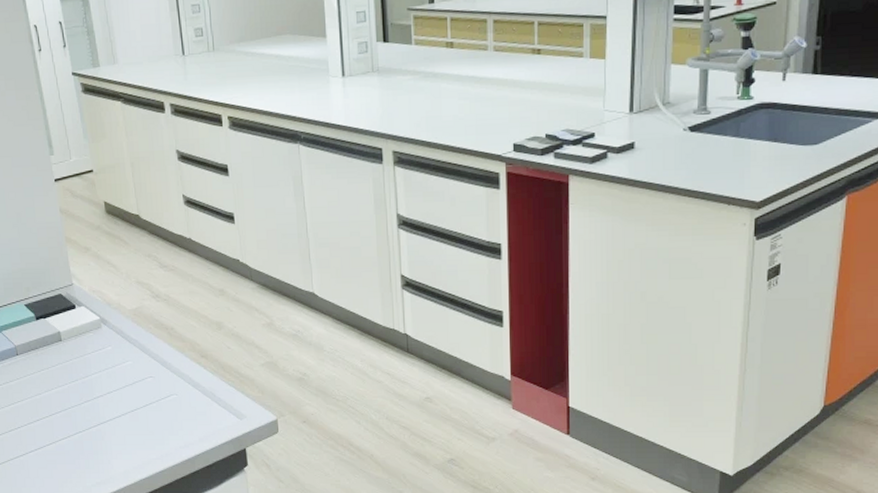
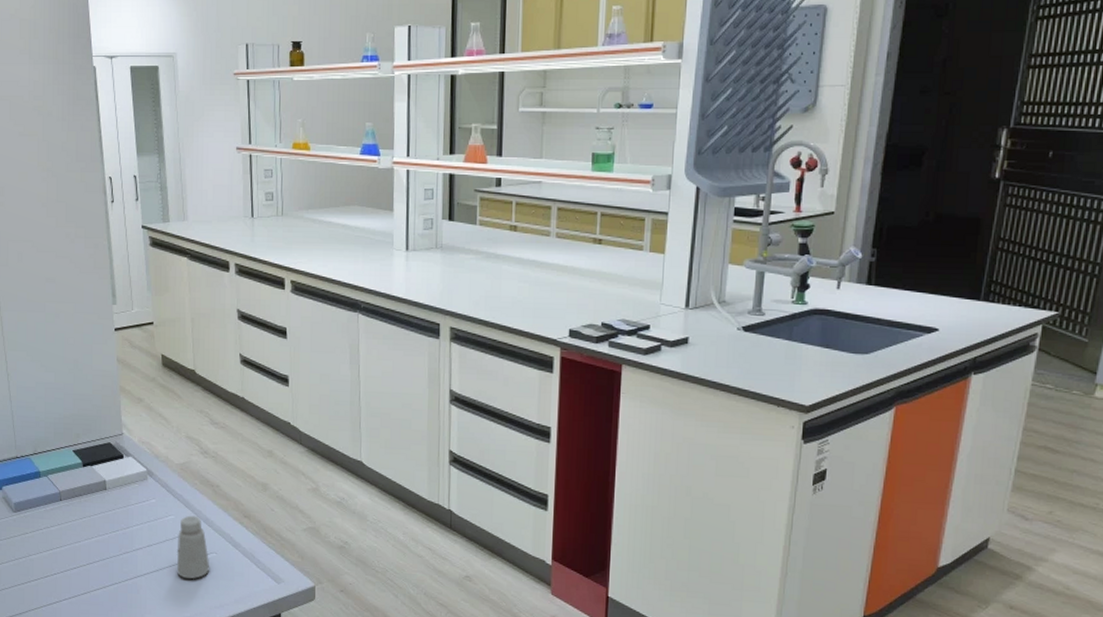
saltshaker: none [137,359,172,422] -> present [176,515,210,580]

